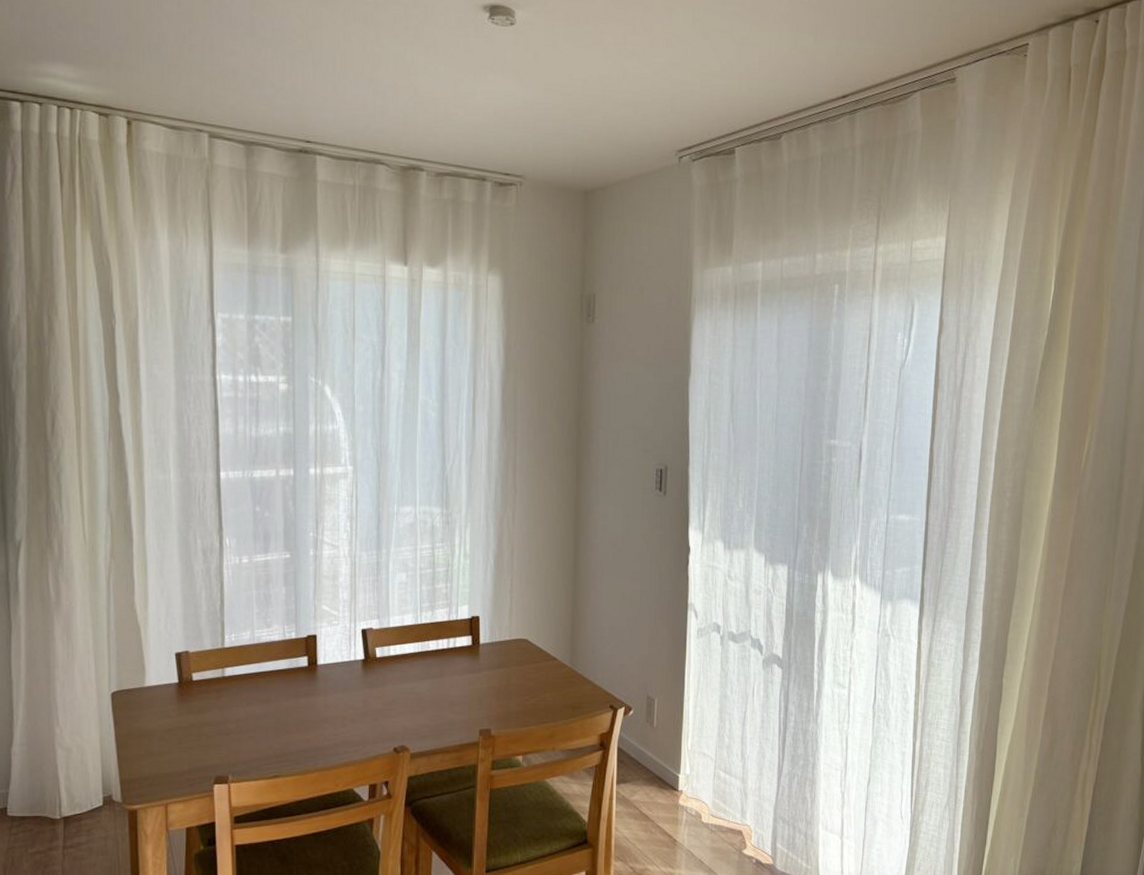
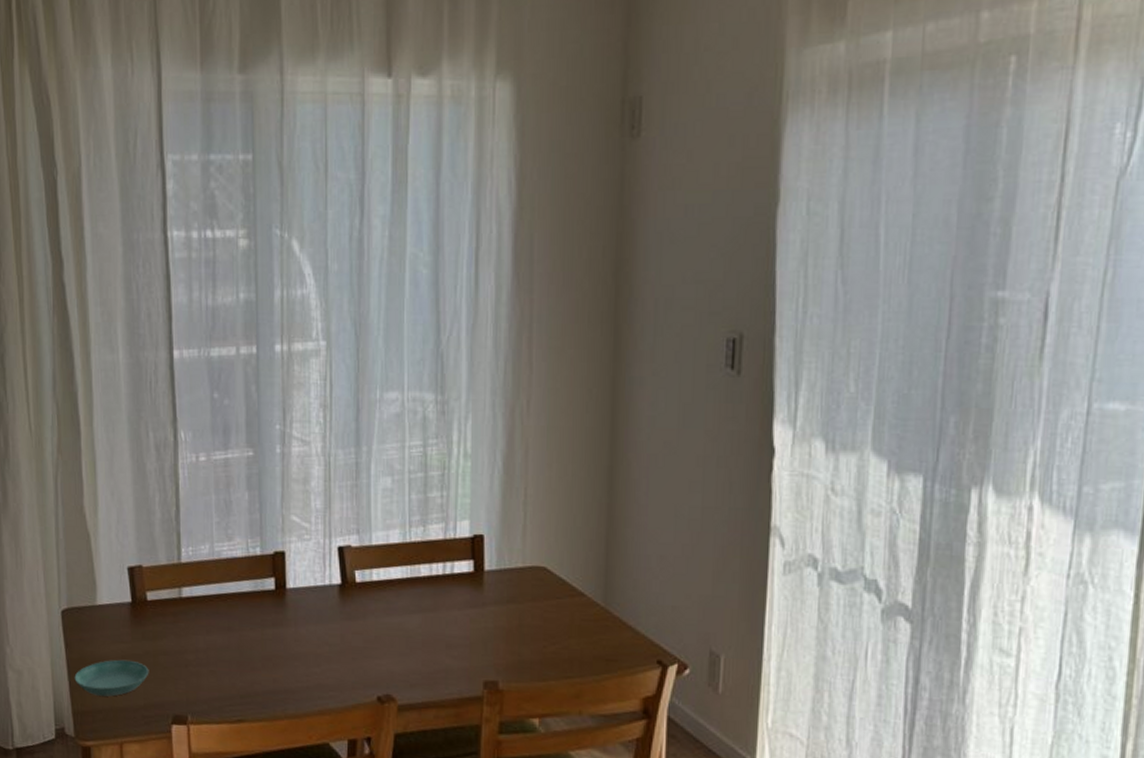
saucer: none [122,732,194,765] -> present [74,659,149,697]

